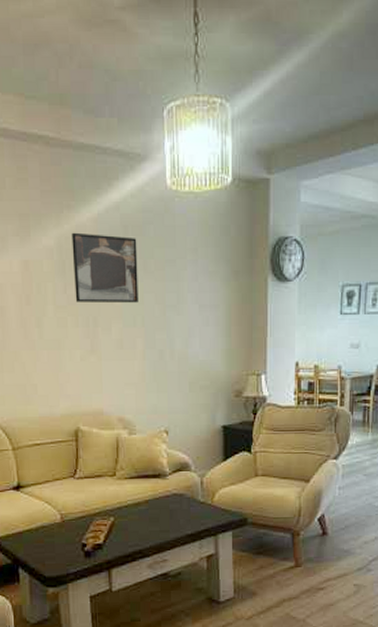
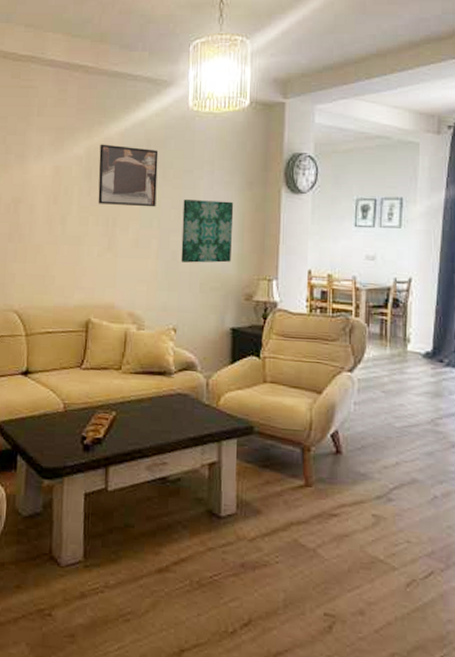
wall art: none [167,293,220,362] -> present [181,200,234,263]

